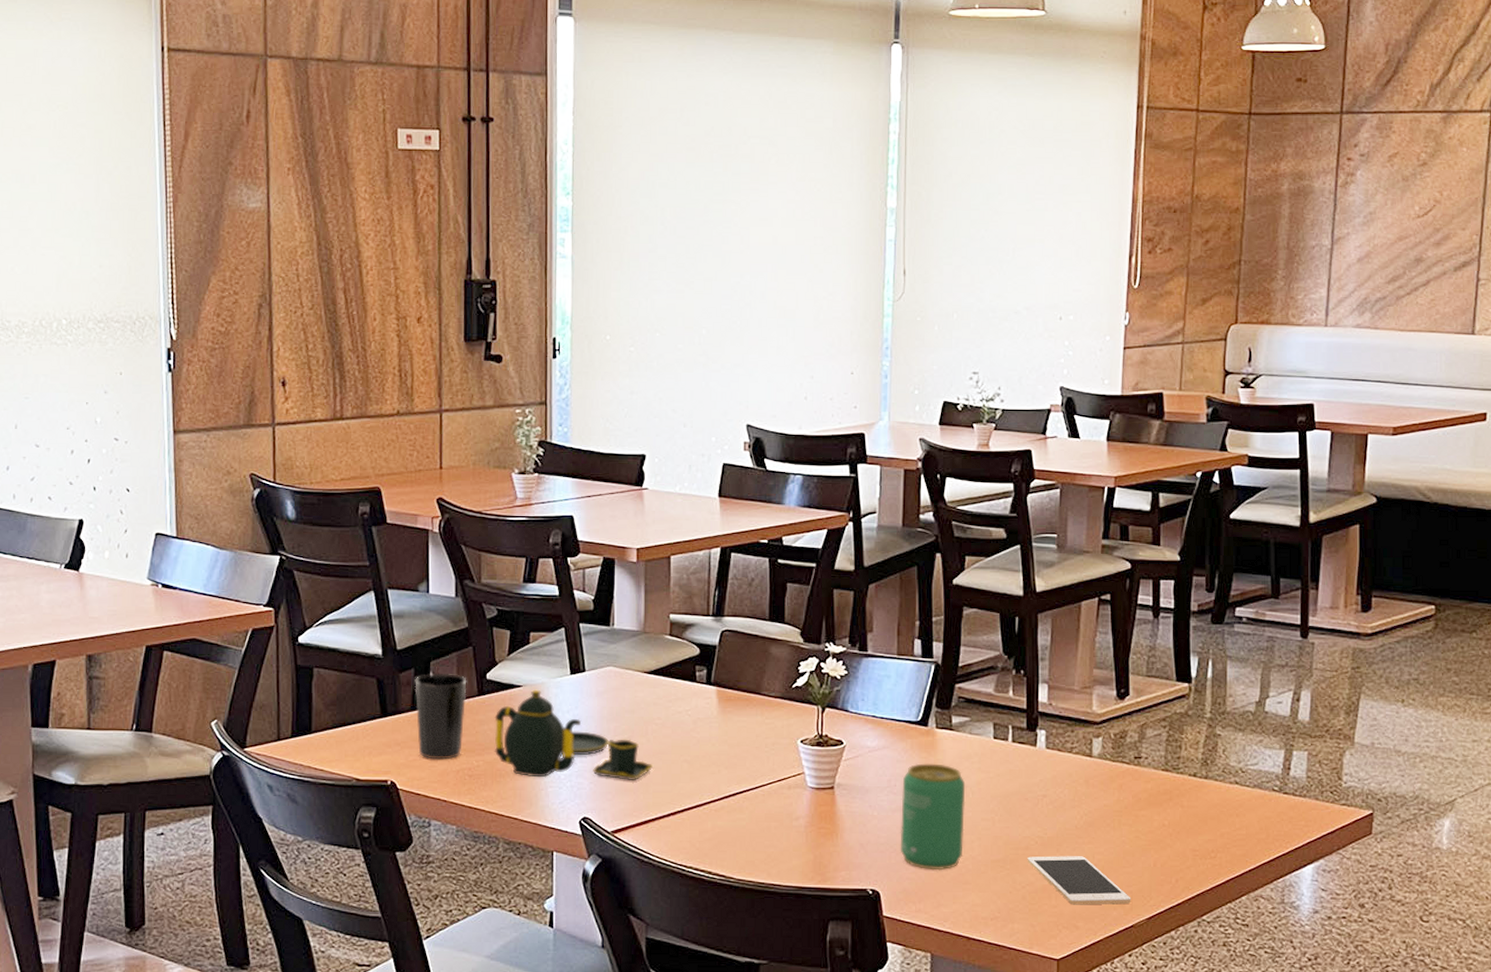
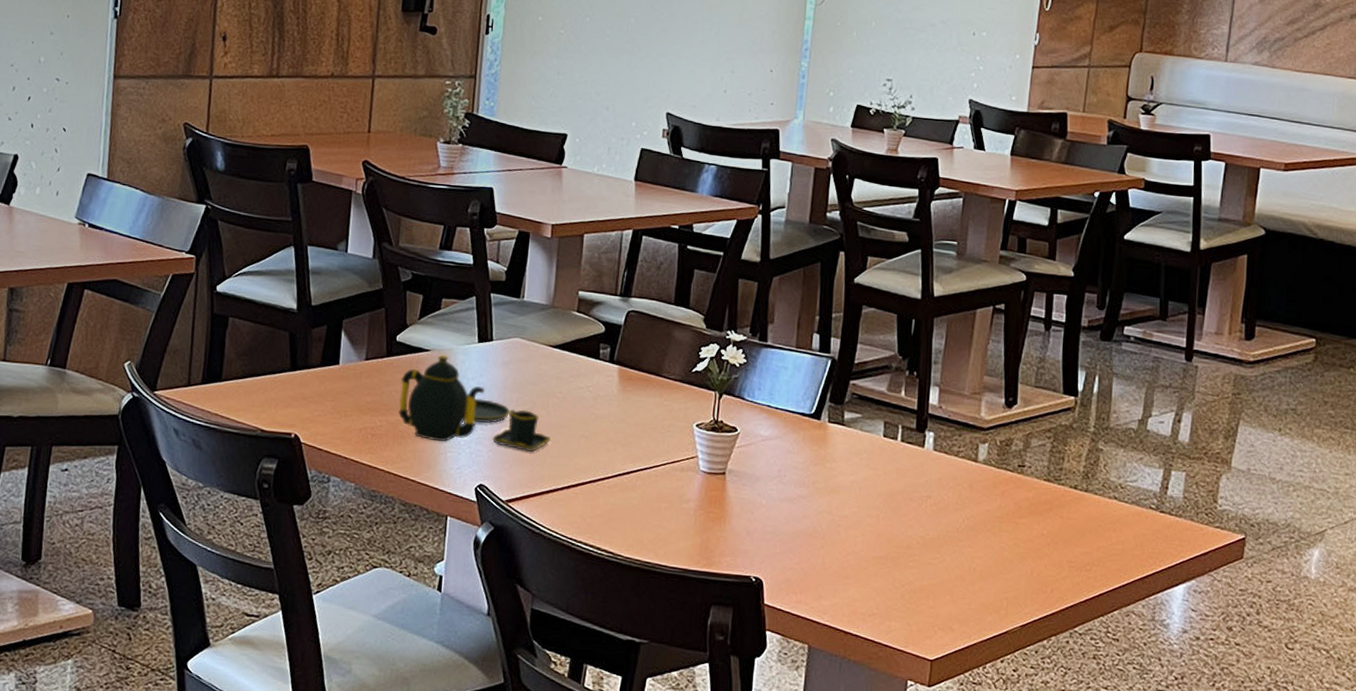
cup: present [415,672,467,760] -> none [324,331,377,417]
beverage can: present [900,763,966,871] -> none [785,455,853,563]
cell phone: present [1027,856,1131,905] -> none [908,556,1007,611]

